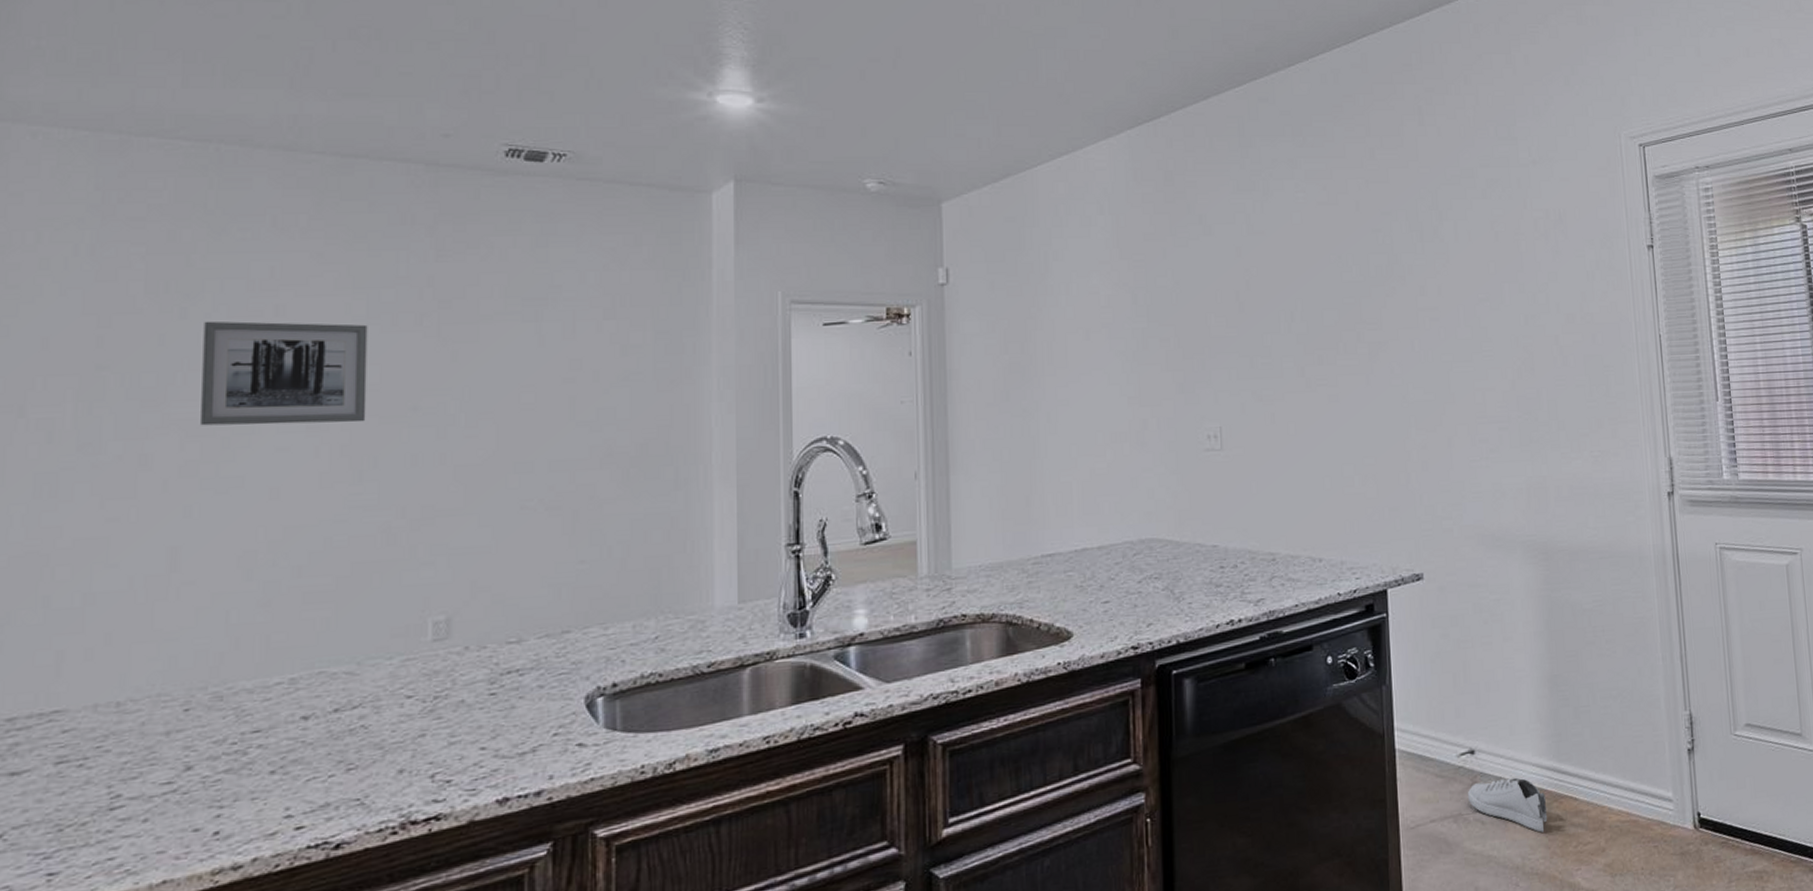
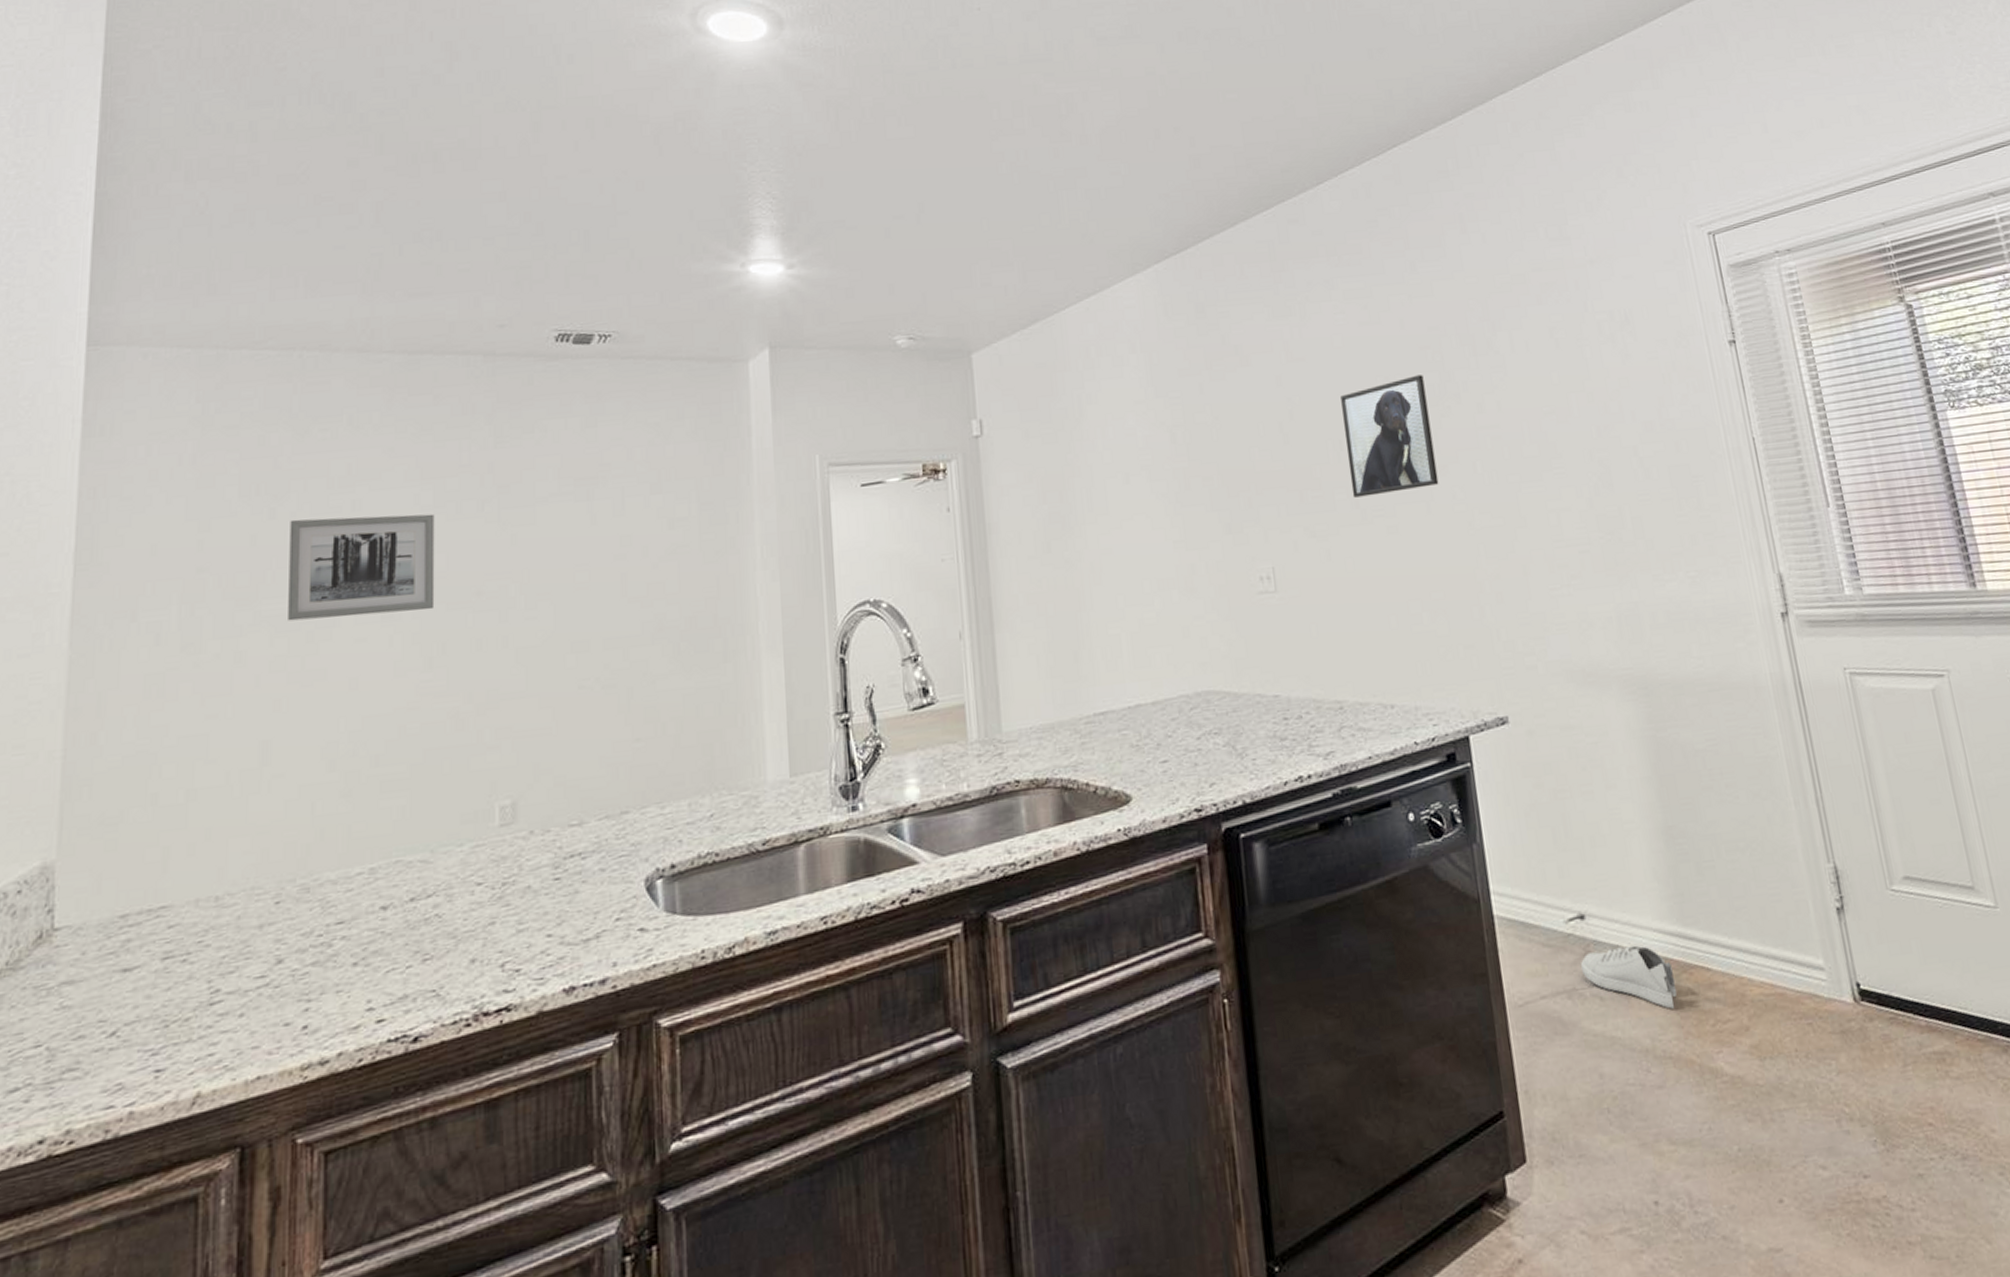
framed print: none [1295,256,1379,366] -> present [1340,375,1439,498]

